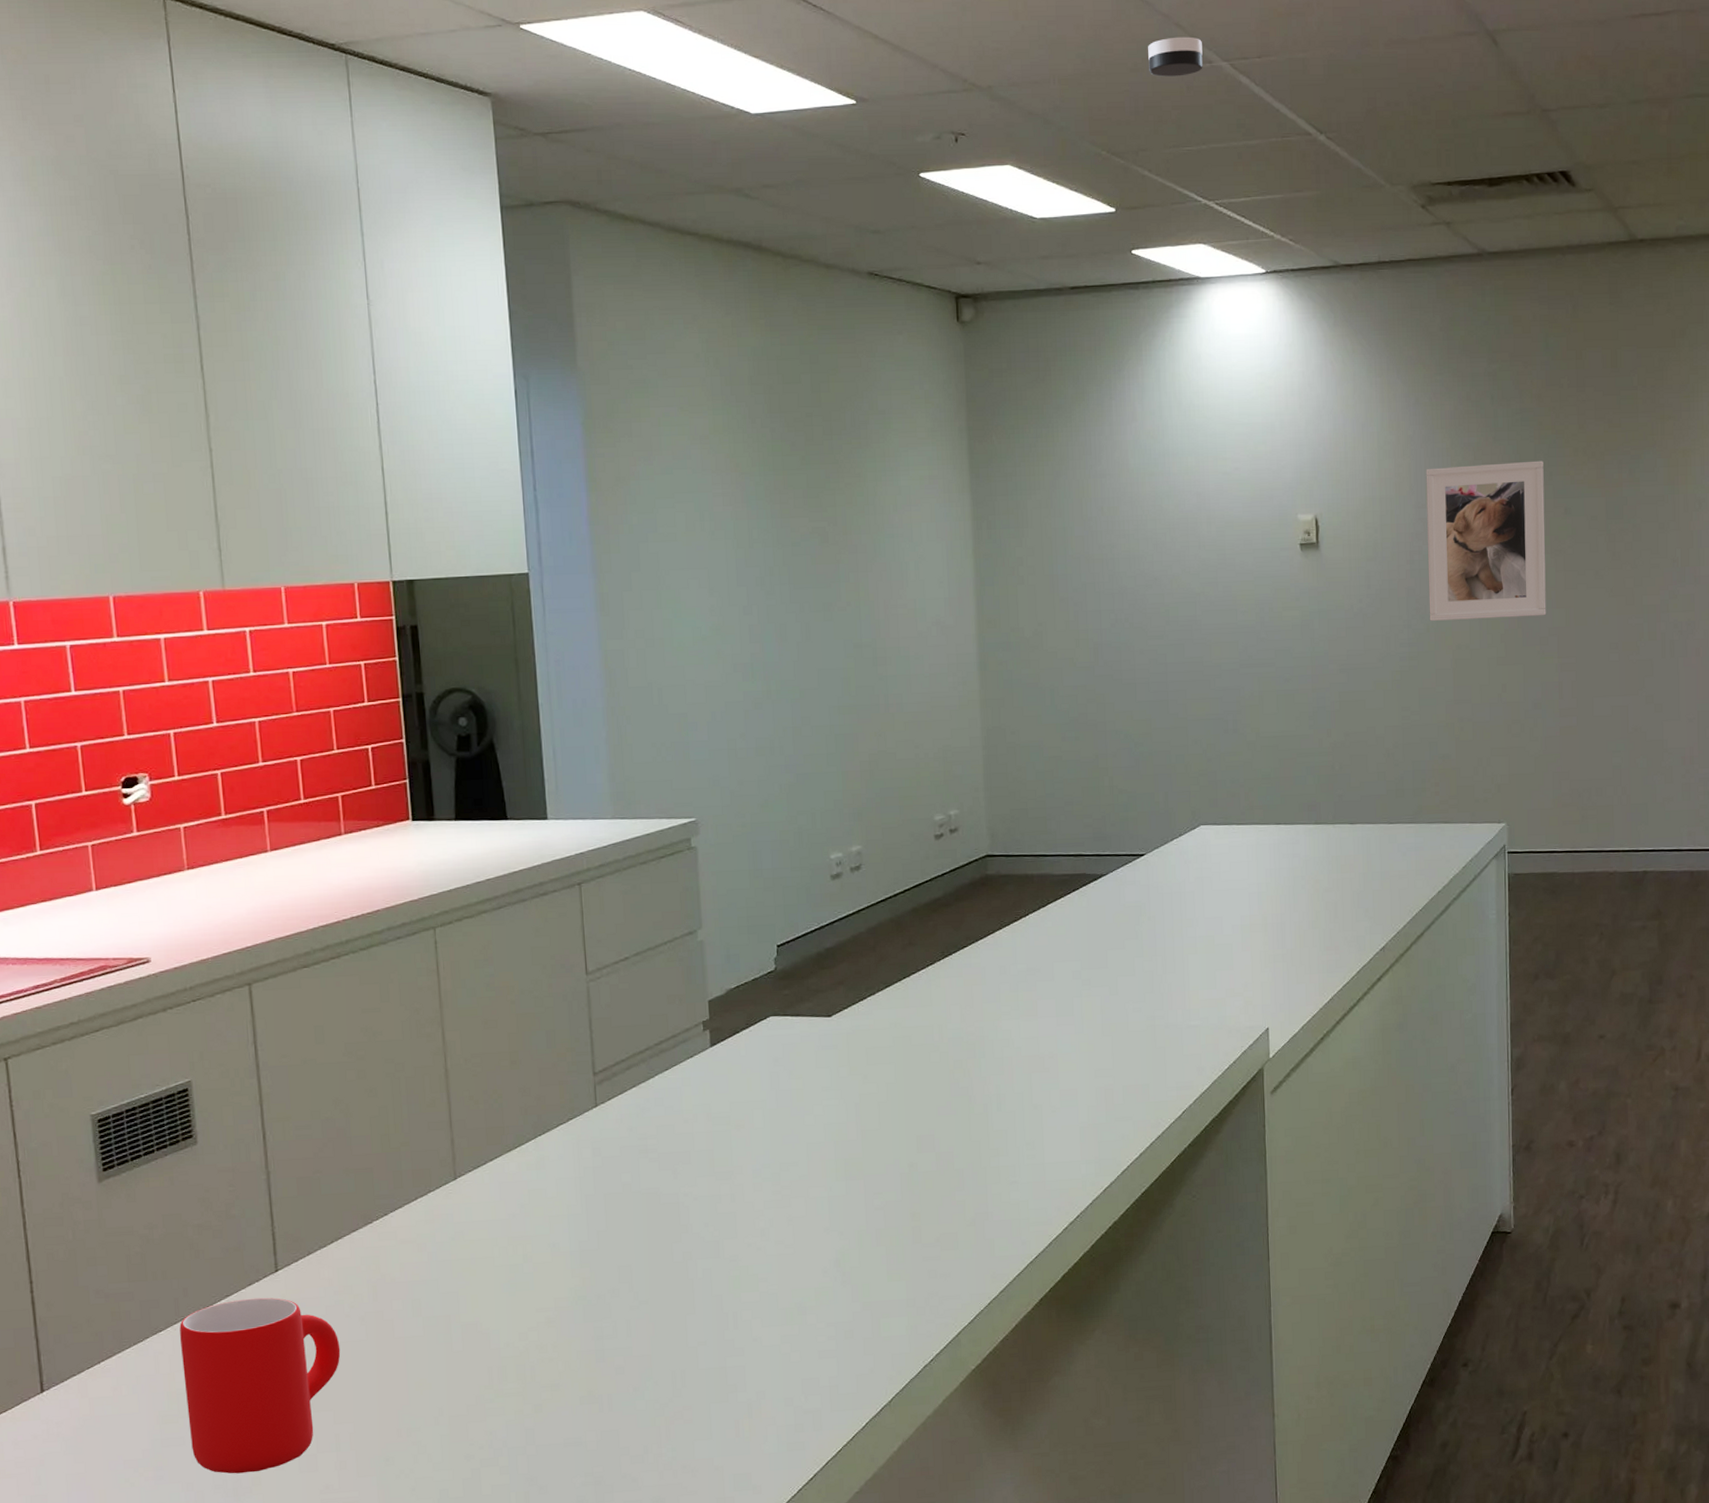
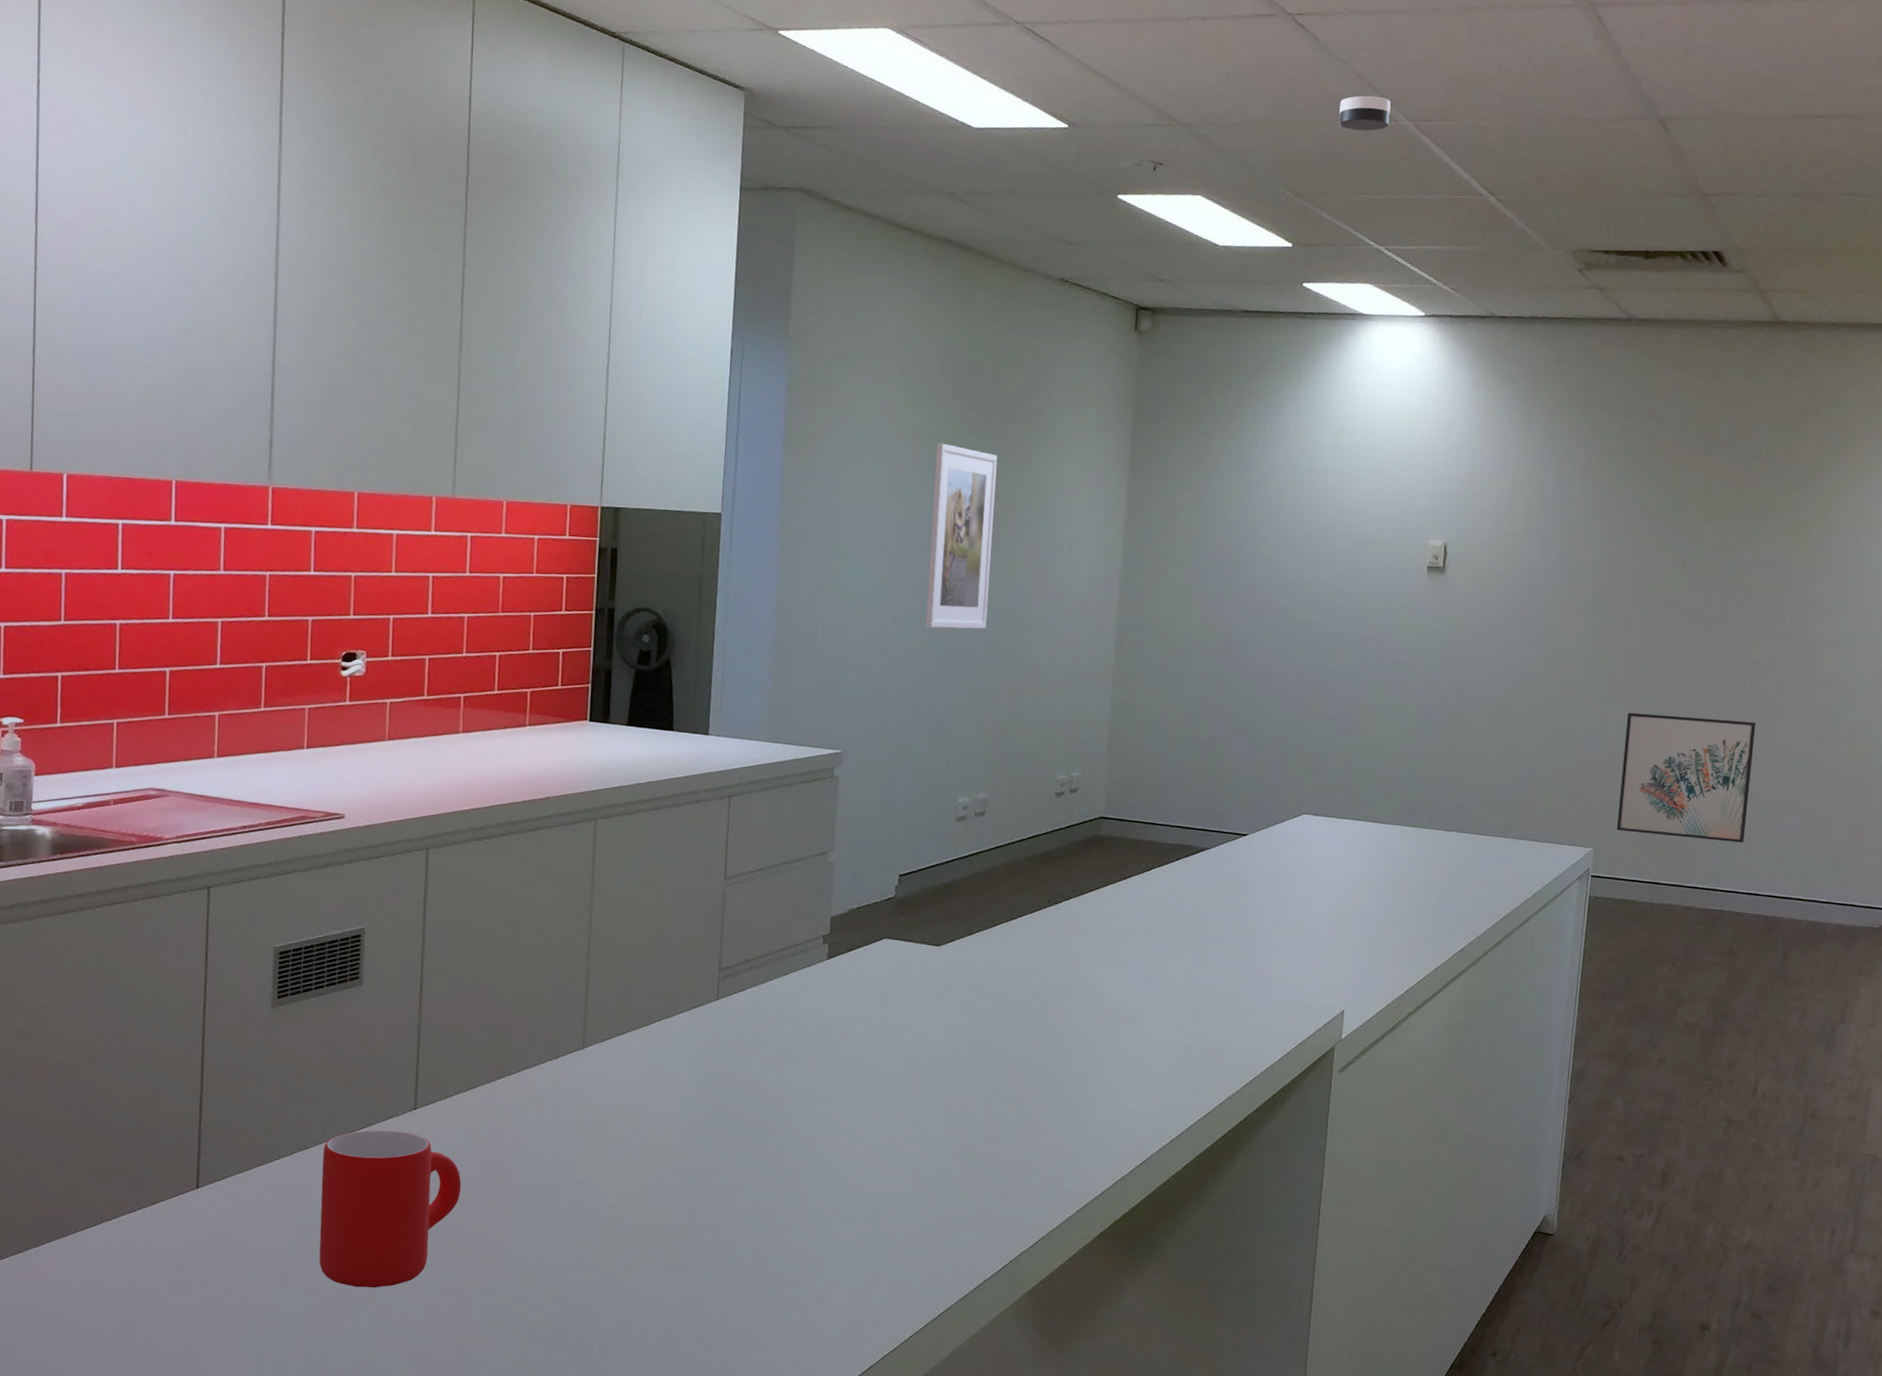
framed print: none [756,468,837,673] -> present [925,443,998,629]
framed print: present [1426,460,1547,621] -> none [1541,510,1667,660]
wall art: none [1525,670,1660,801] -> present [1616,712,1756,843]

